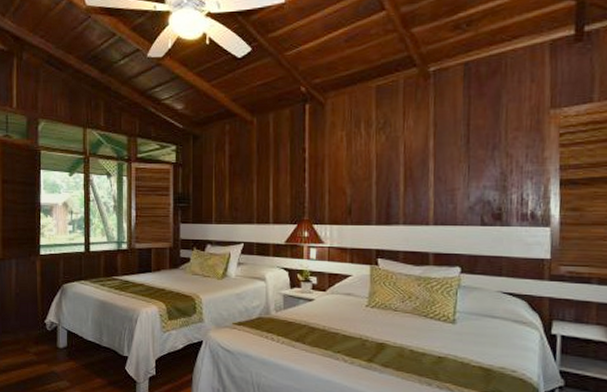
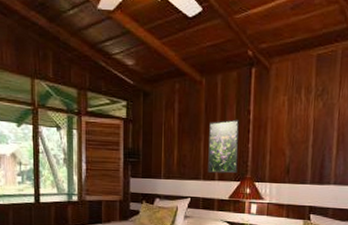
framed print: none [261,158,295,216] -> present [208,119,240,174]

